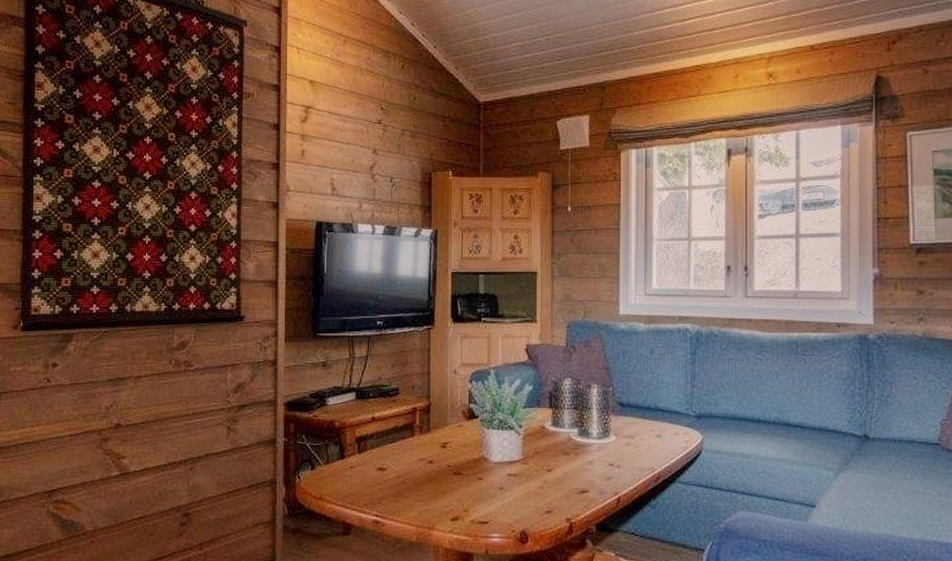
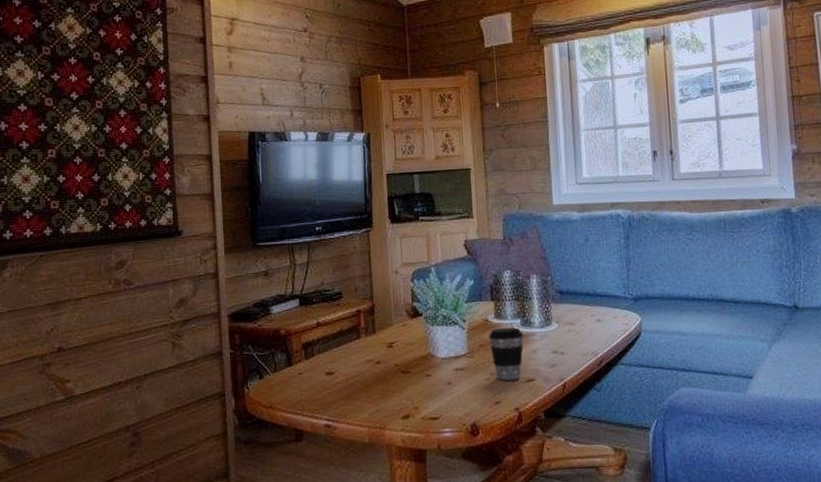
coffee cup: none [544,436,579,490] -> present [488,327,524,381]

